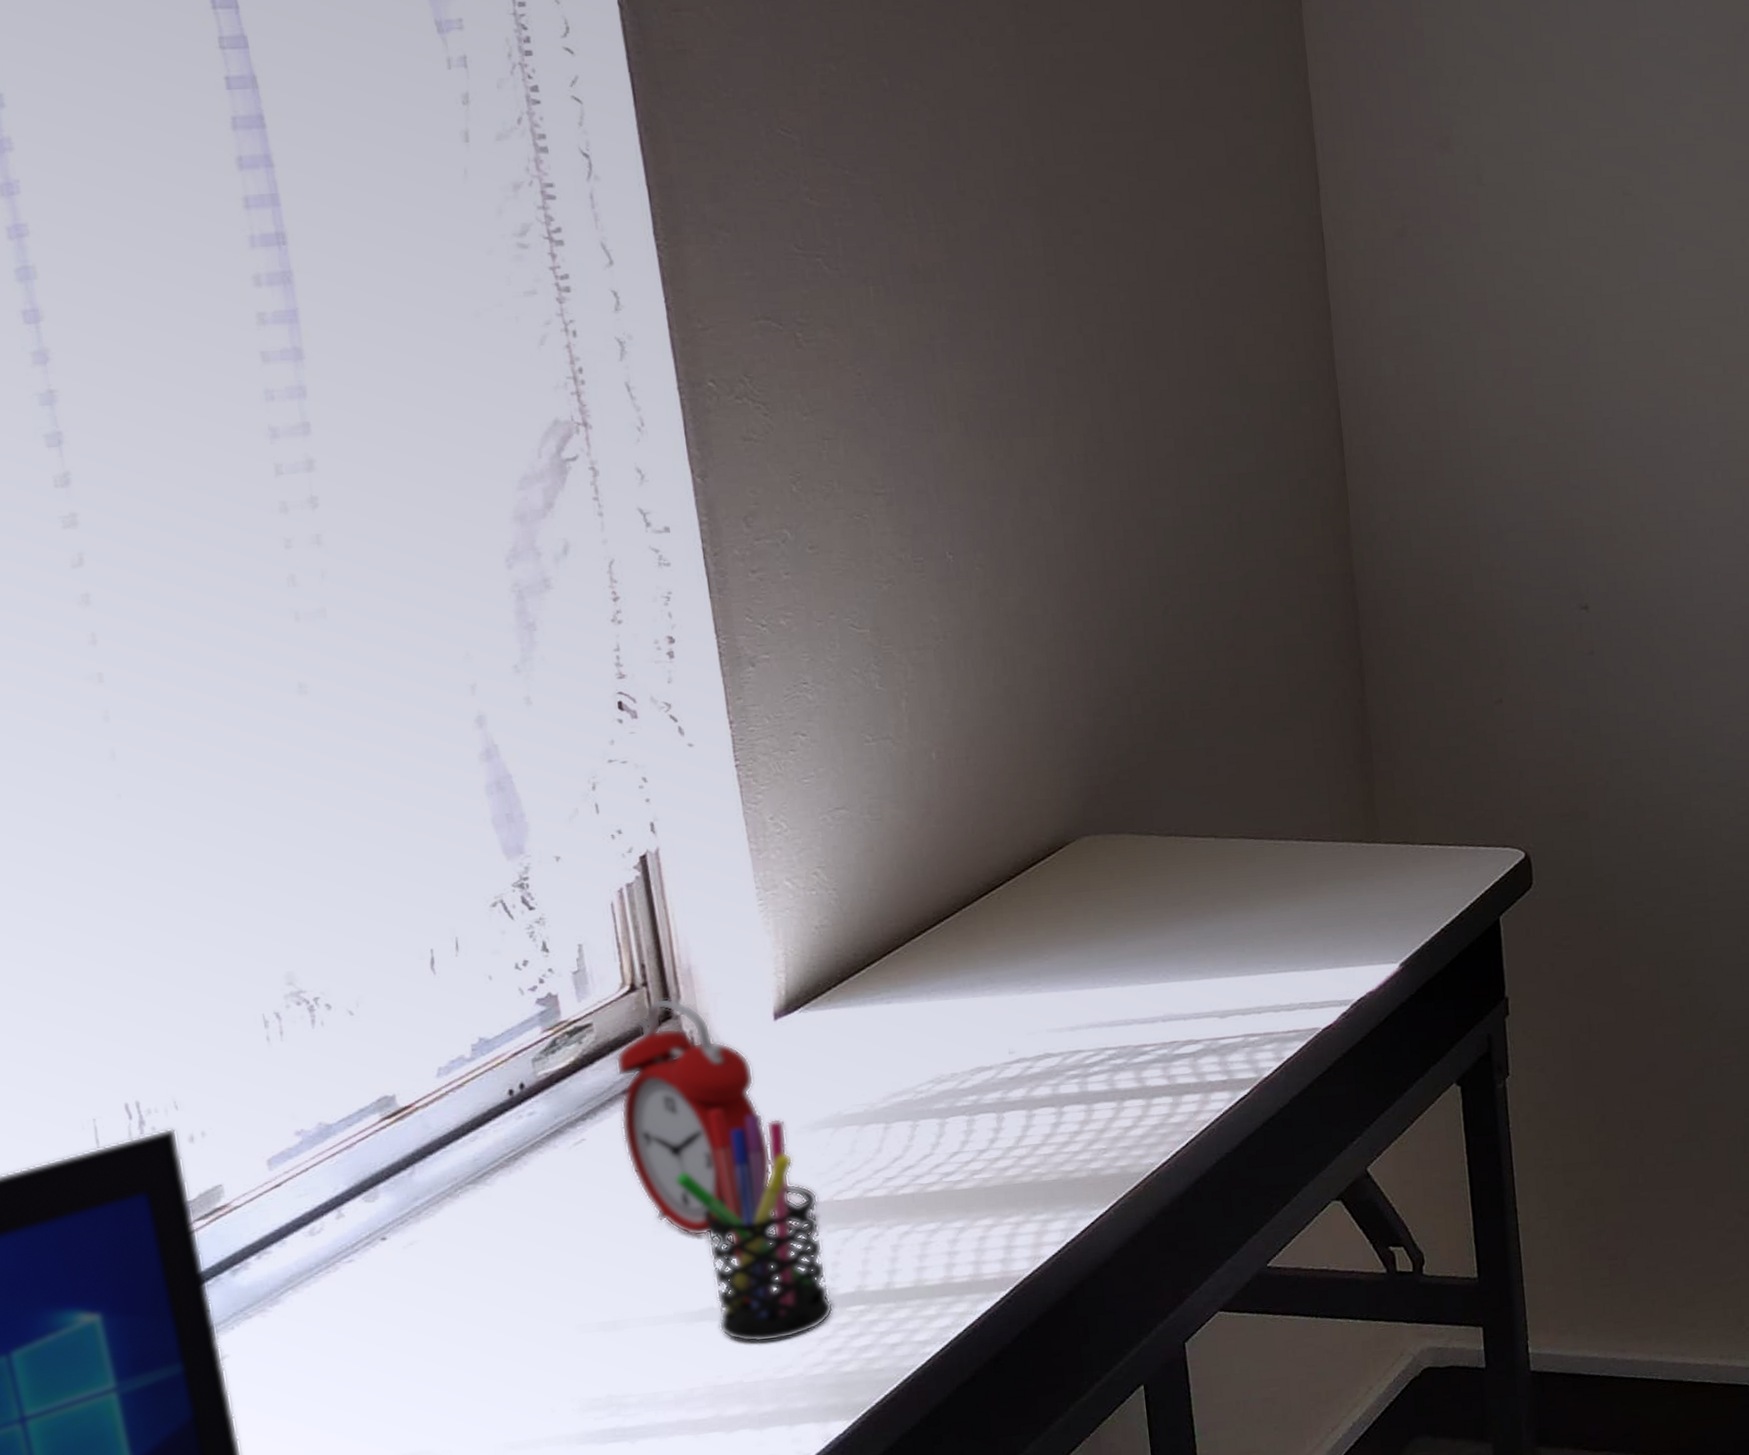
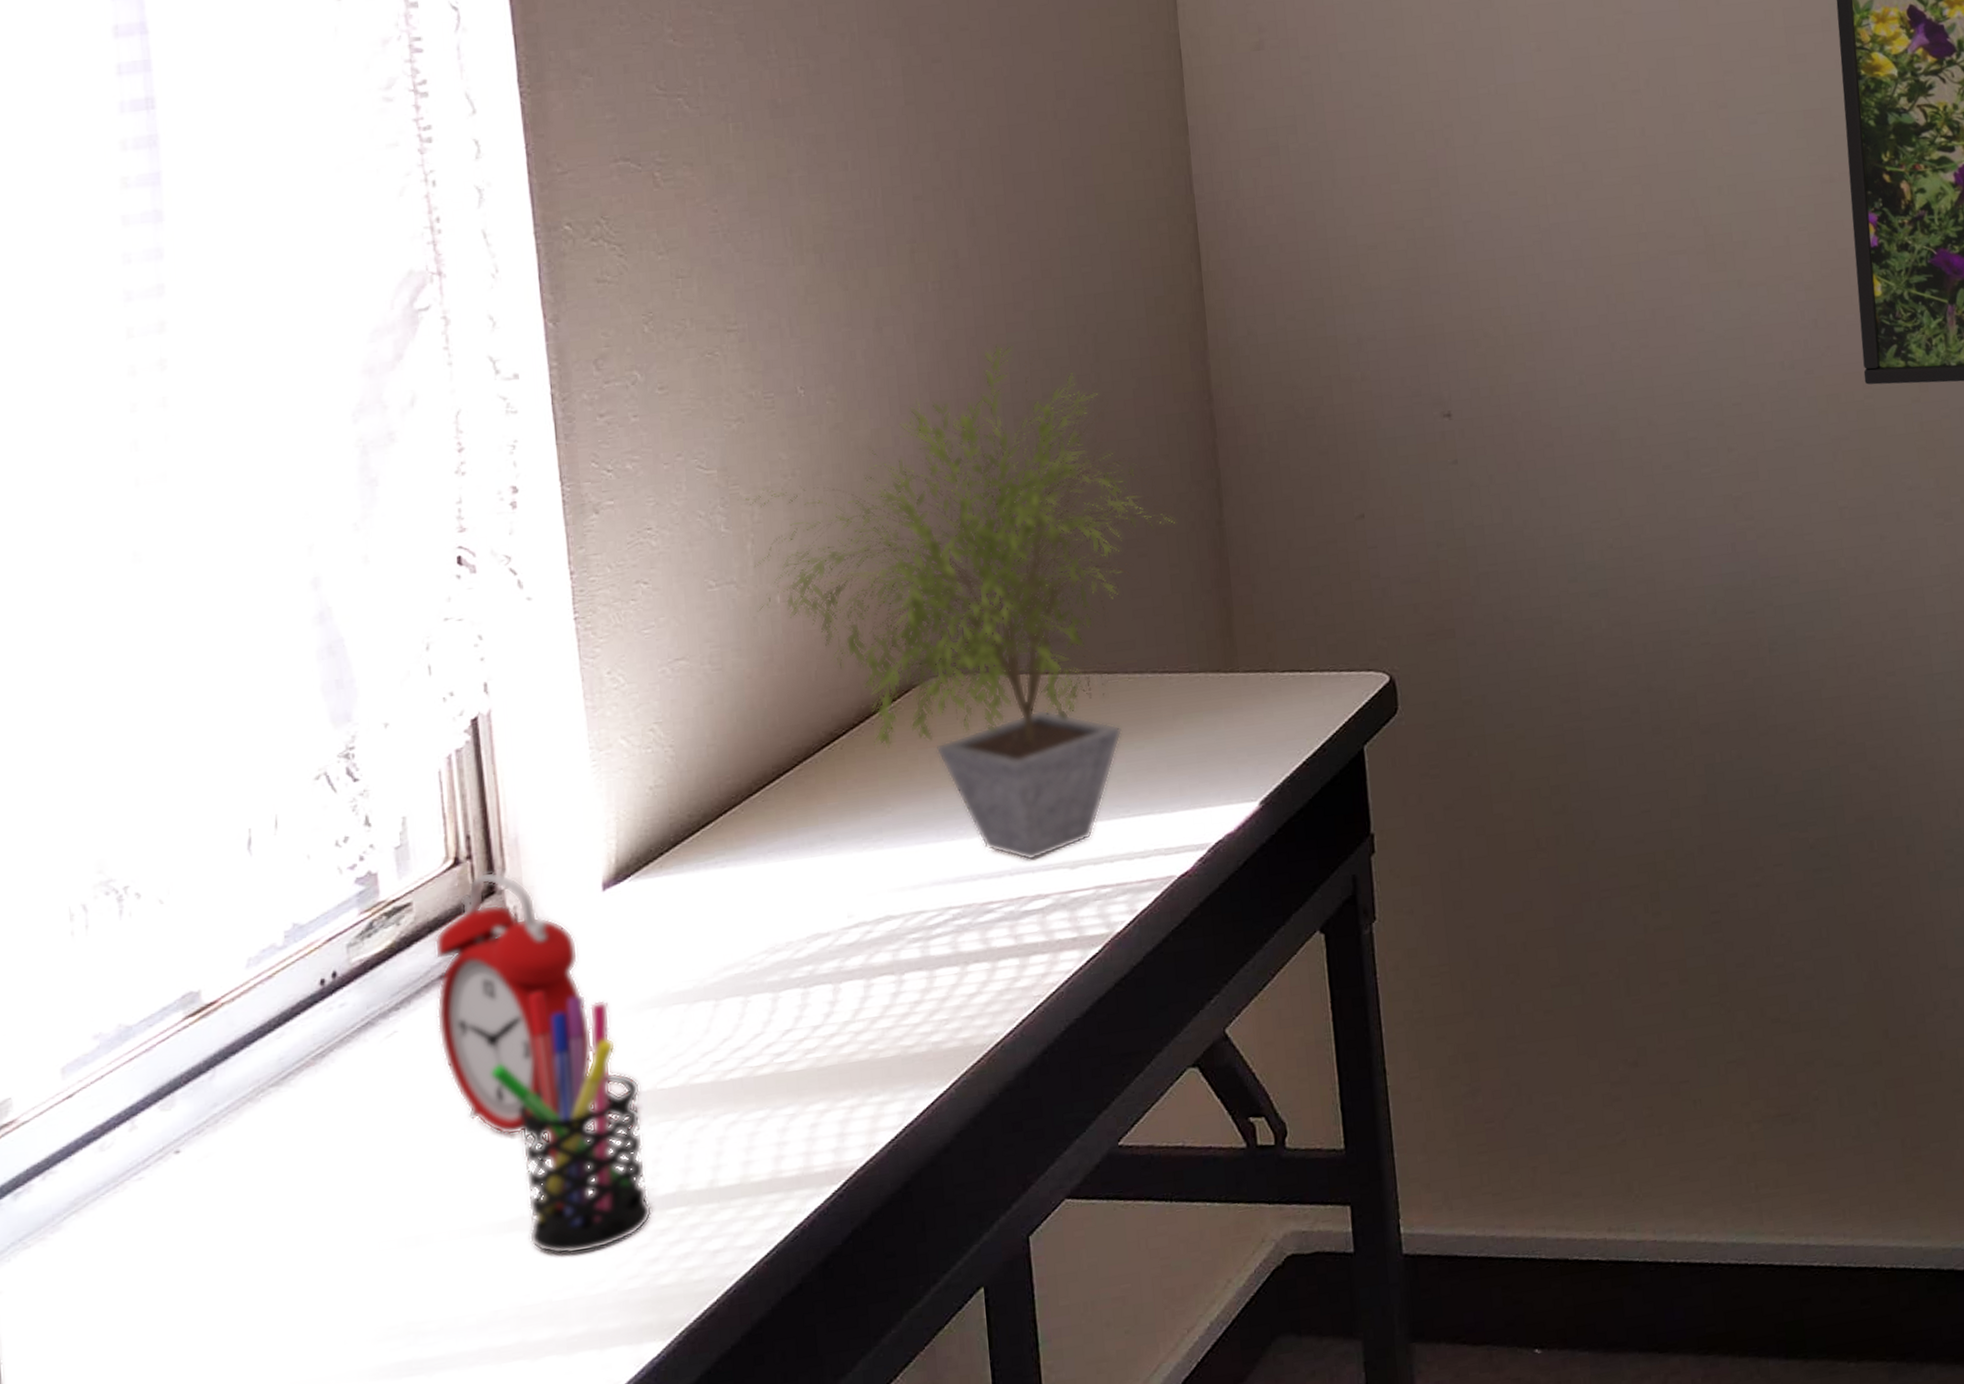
potted plant: none [891,519,1329,1009] -> present [738,344,1185,861]

